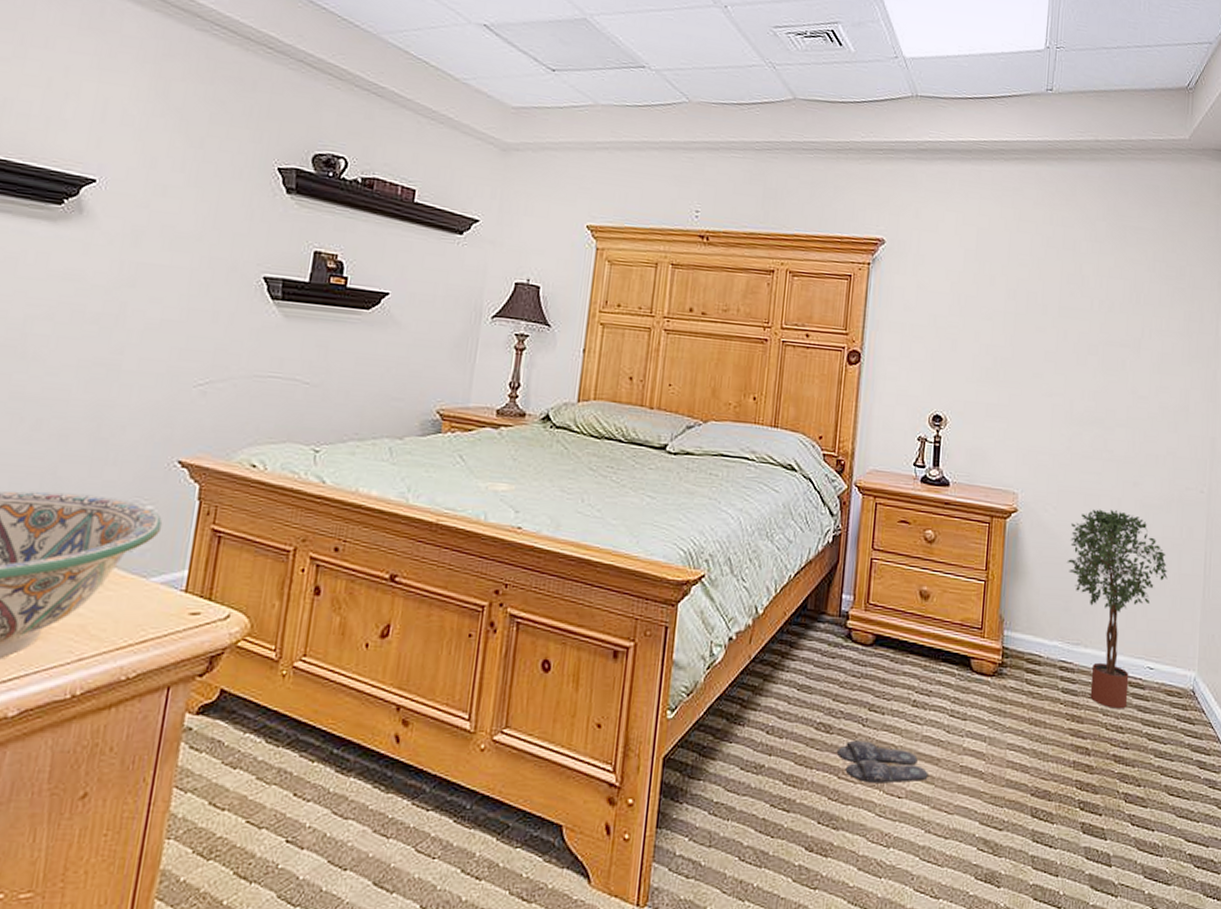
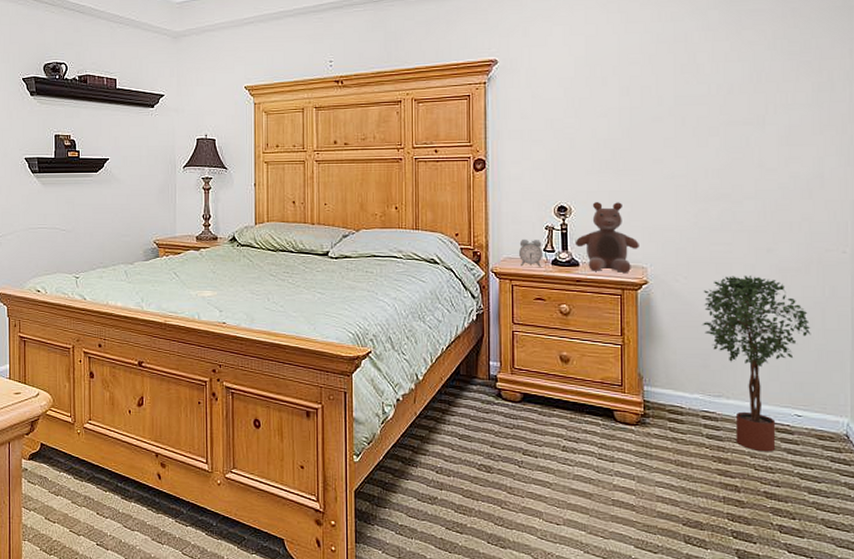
slippers: present [837,740,928,784] -> none [499,478,583,513]
alarm clock: none [886,449,913,484] -> present [518,239,544,267]
stuffed bear: none [947,413,1012,498] -> present [575,201,639,273]

